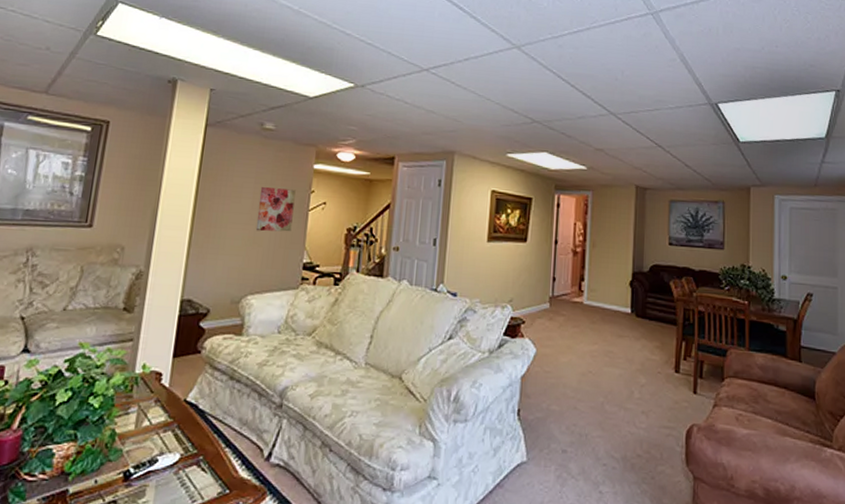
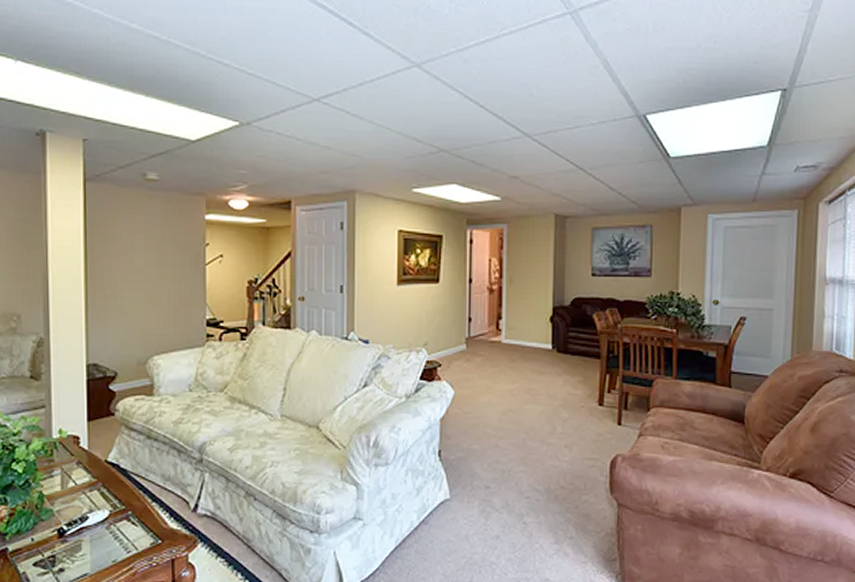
wall art: present [255,186,296,232] -> none [152,242,190,290]

